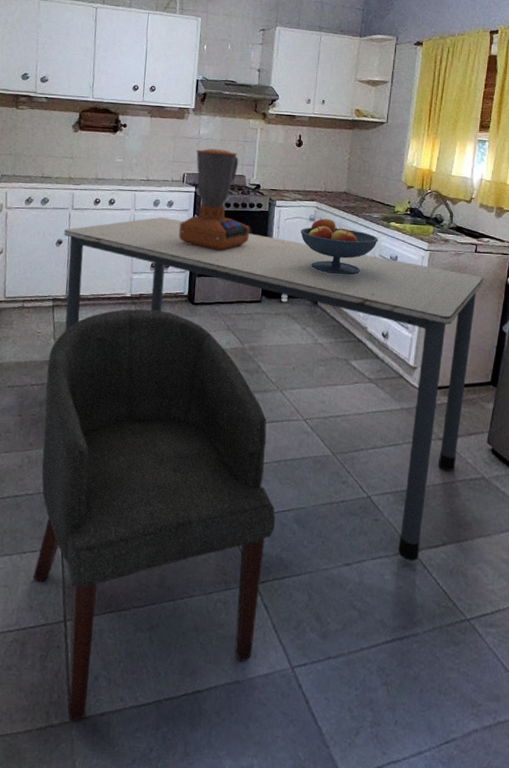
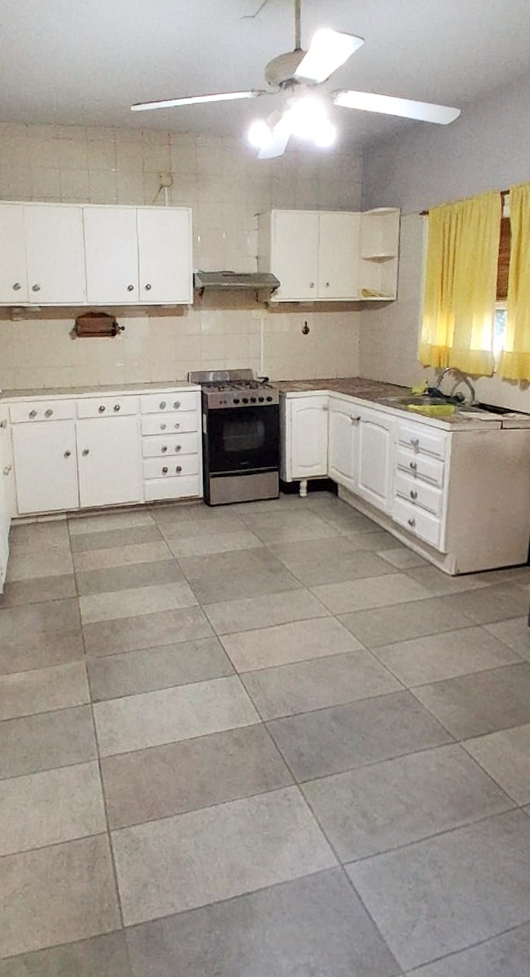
chair: present [33,308,275,722] -> none [67,515,312,929]
dining table: present [64,217,484,562] -> none [71,420,513,752]
blender: present [178,148,249,251] -> none [188,344,261,449]
fruit bowl: present [300,218,379,276] -> none [314,406,397,464]

